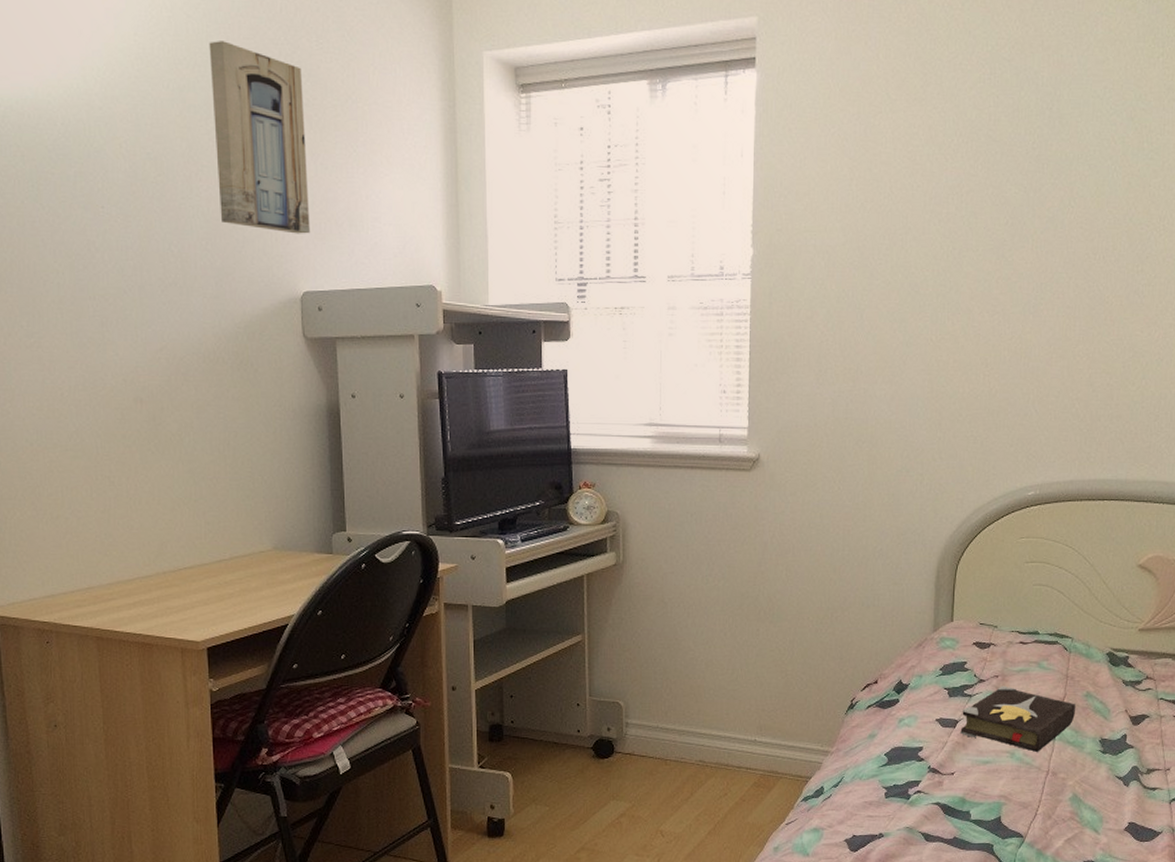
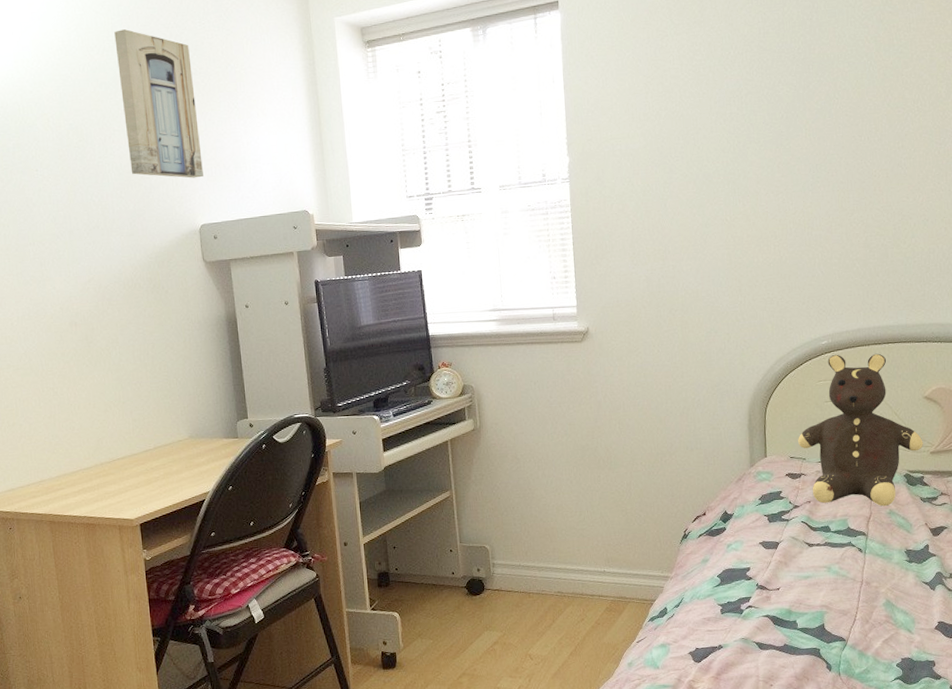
hardback book: present [960,685,1075,752] -> none [781,509,881,565]
teddy bear: none [990,509,1132,688] -> present [798,353,923,507]

